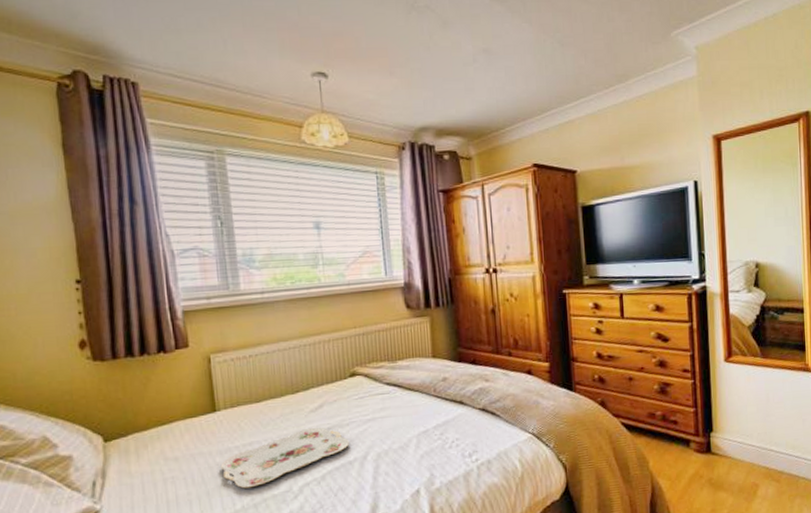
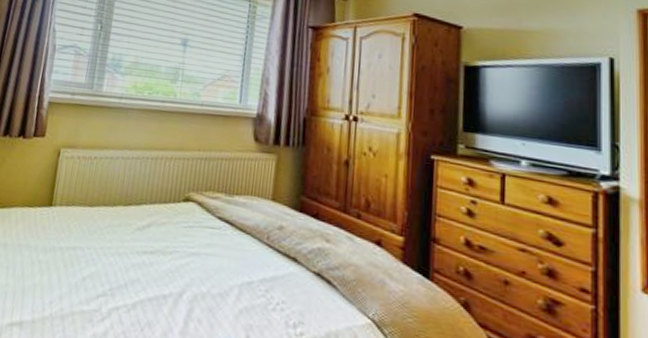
serving tray: present [220,427,350,489] -> none [41,246,169,296]

